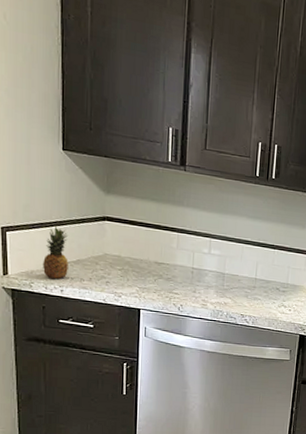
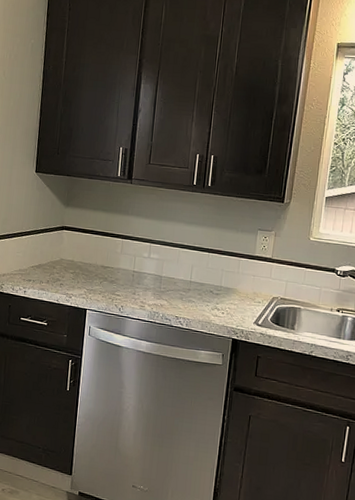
fruit: present [43,226,68,279] -> none [12,235,34,282]

